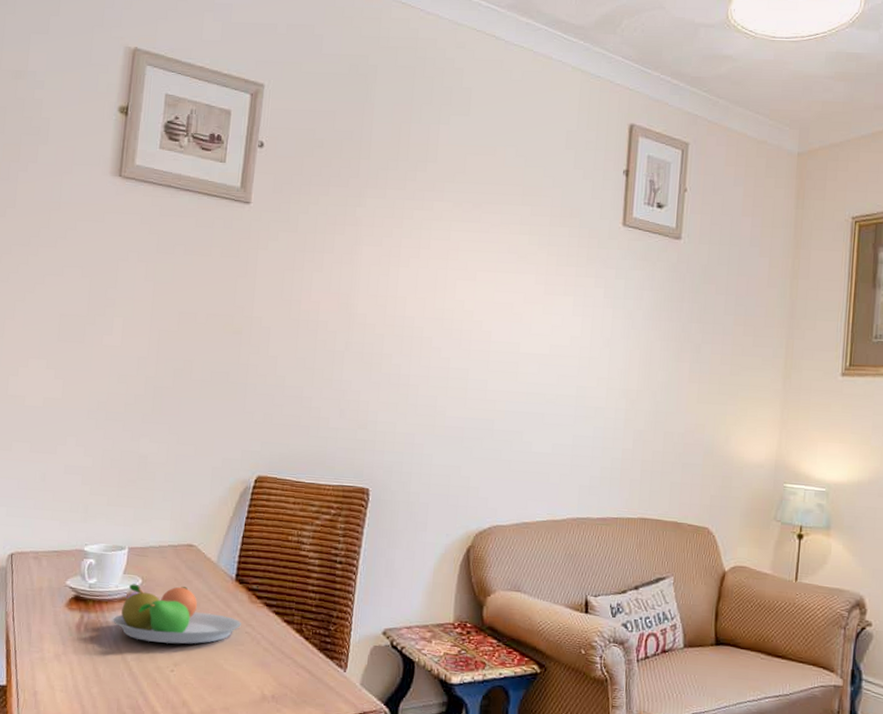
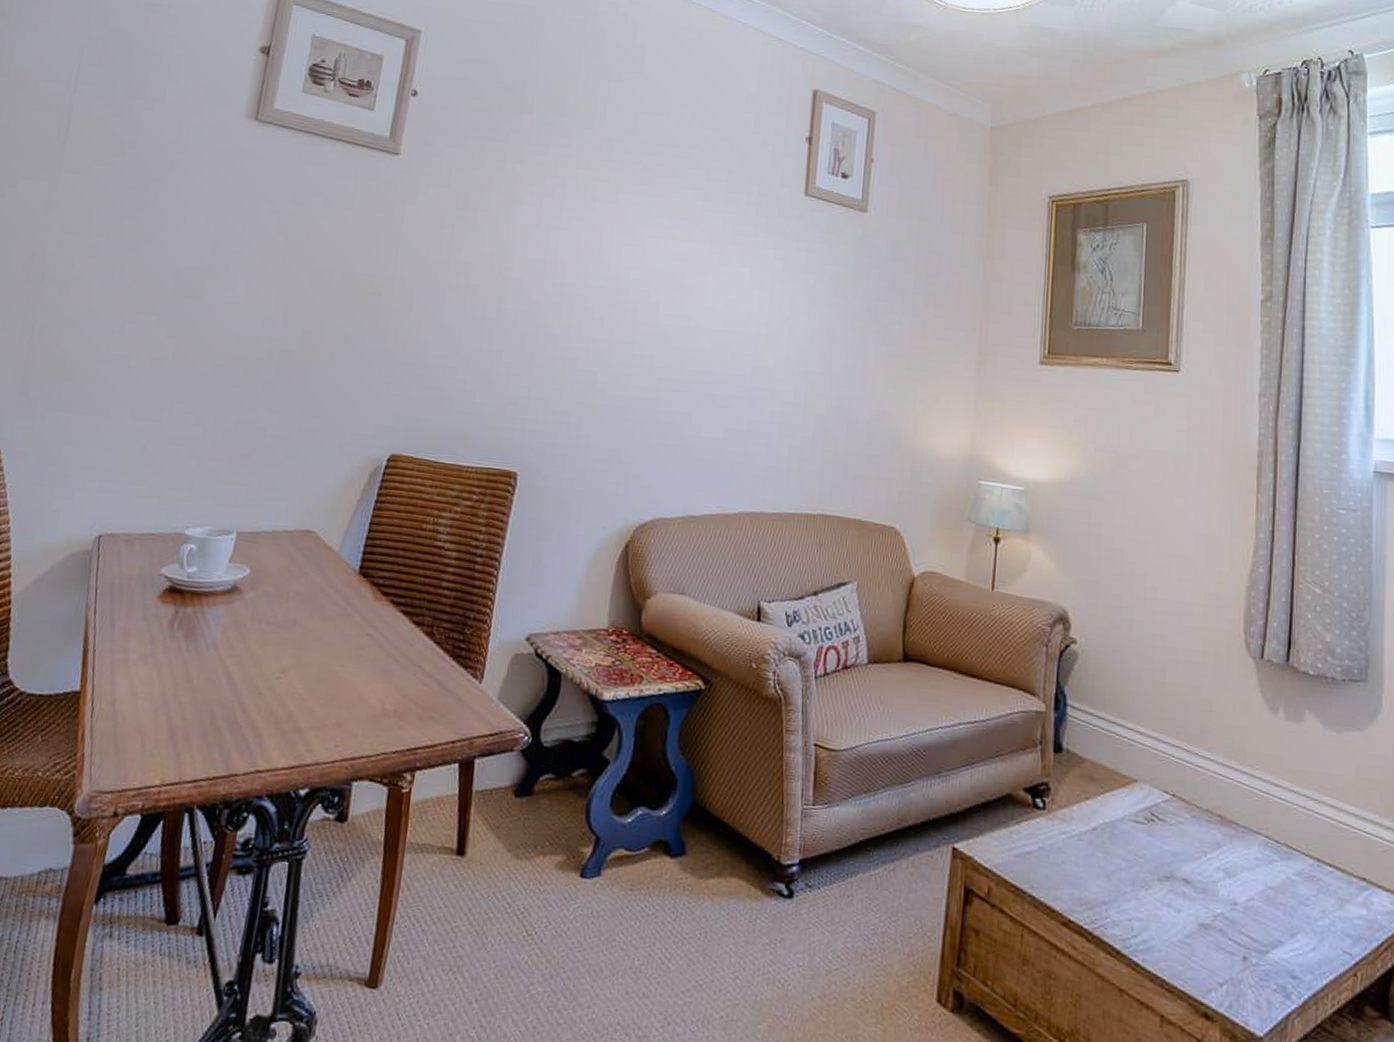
fruit bowl: present [113,583,241,644] -> none [212,574,363,647]

